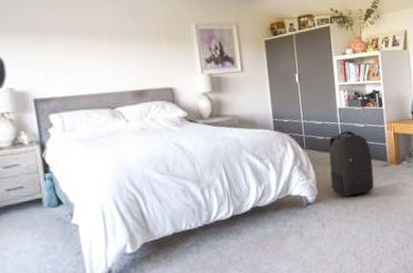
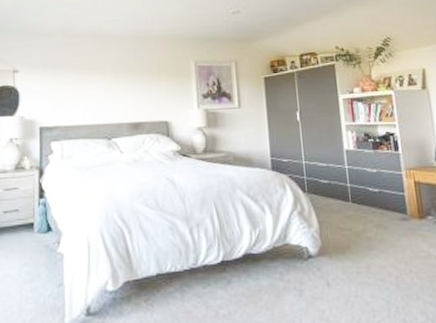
backpack: present [329,130,374,197] -> none [334,175,391,252]

